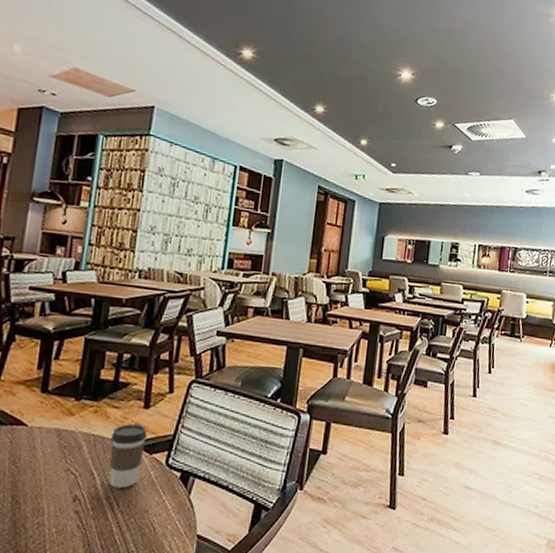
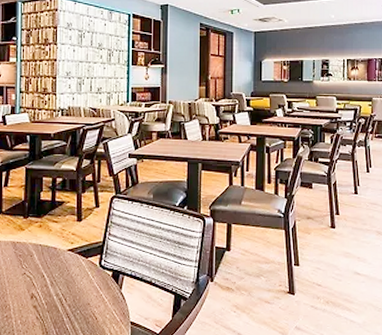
coffee cup: present [109,423,148,488] -> none [54,234,83,286]

